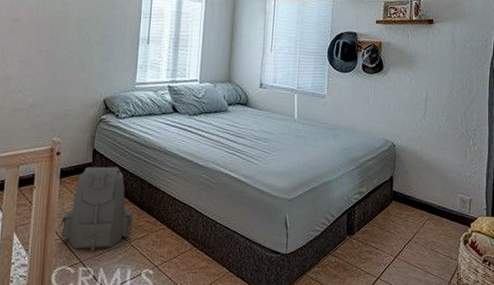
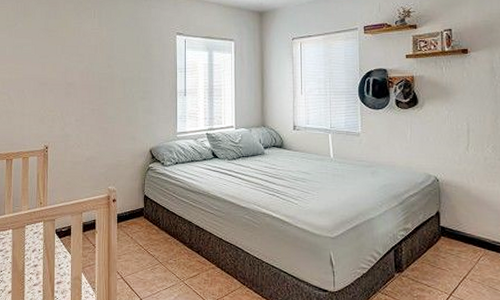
backpack: present [61,166,133,251] -> none [122,211,185,290]

